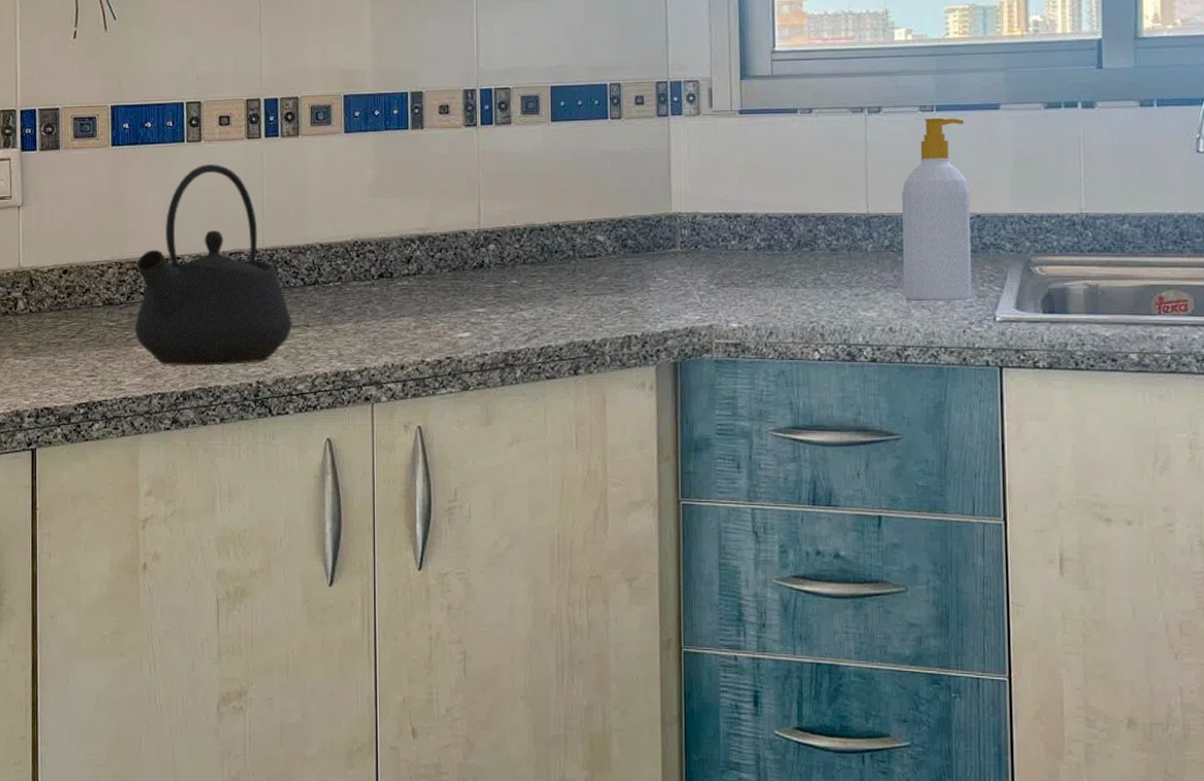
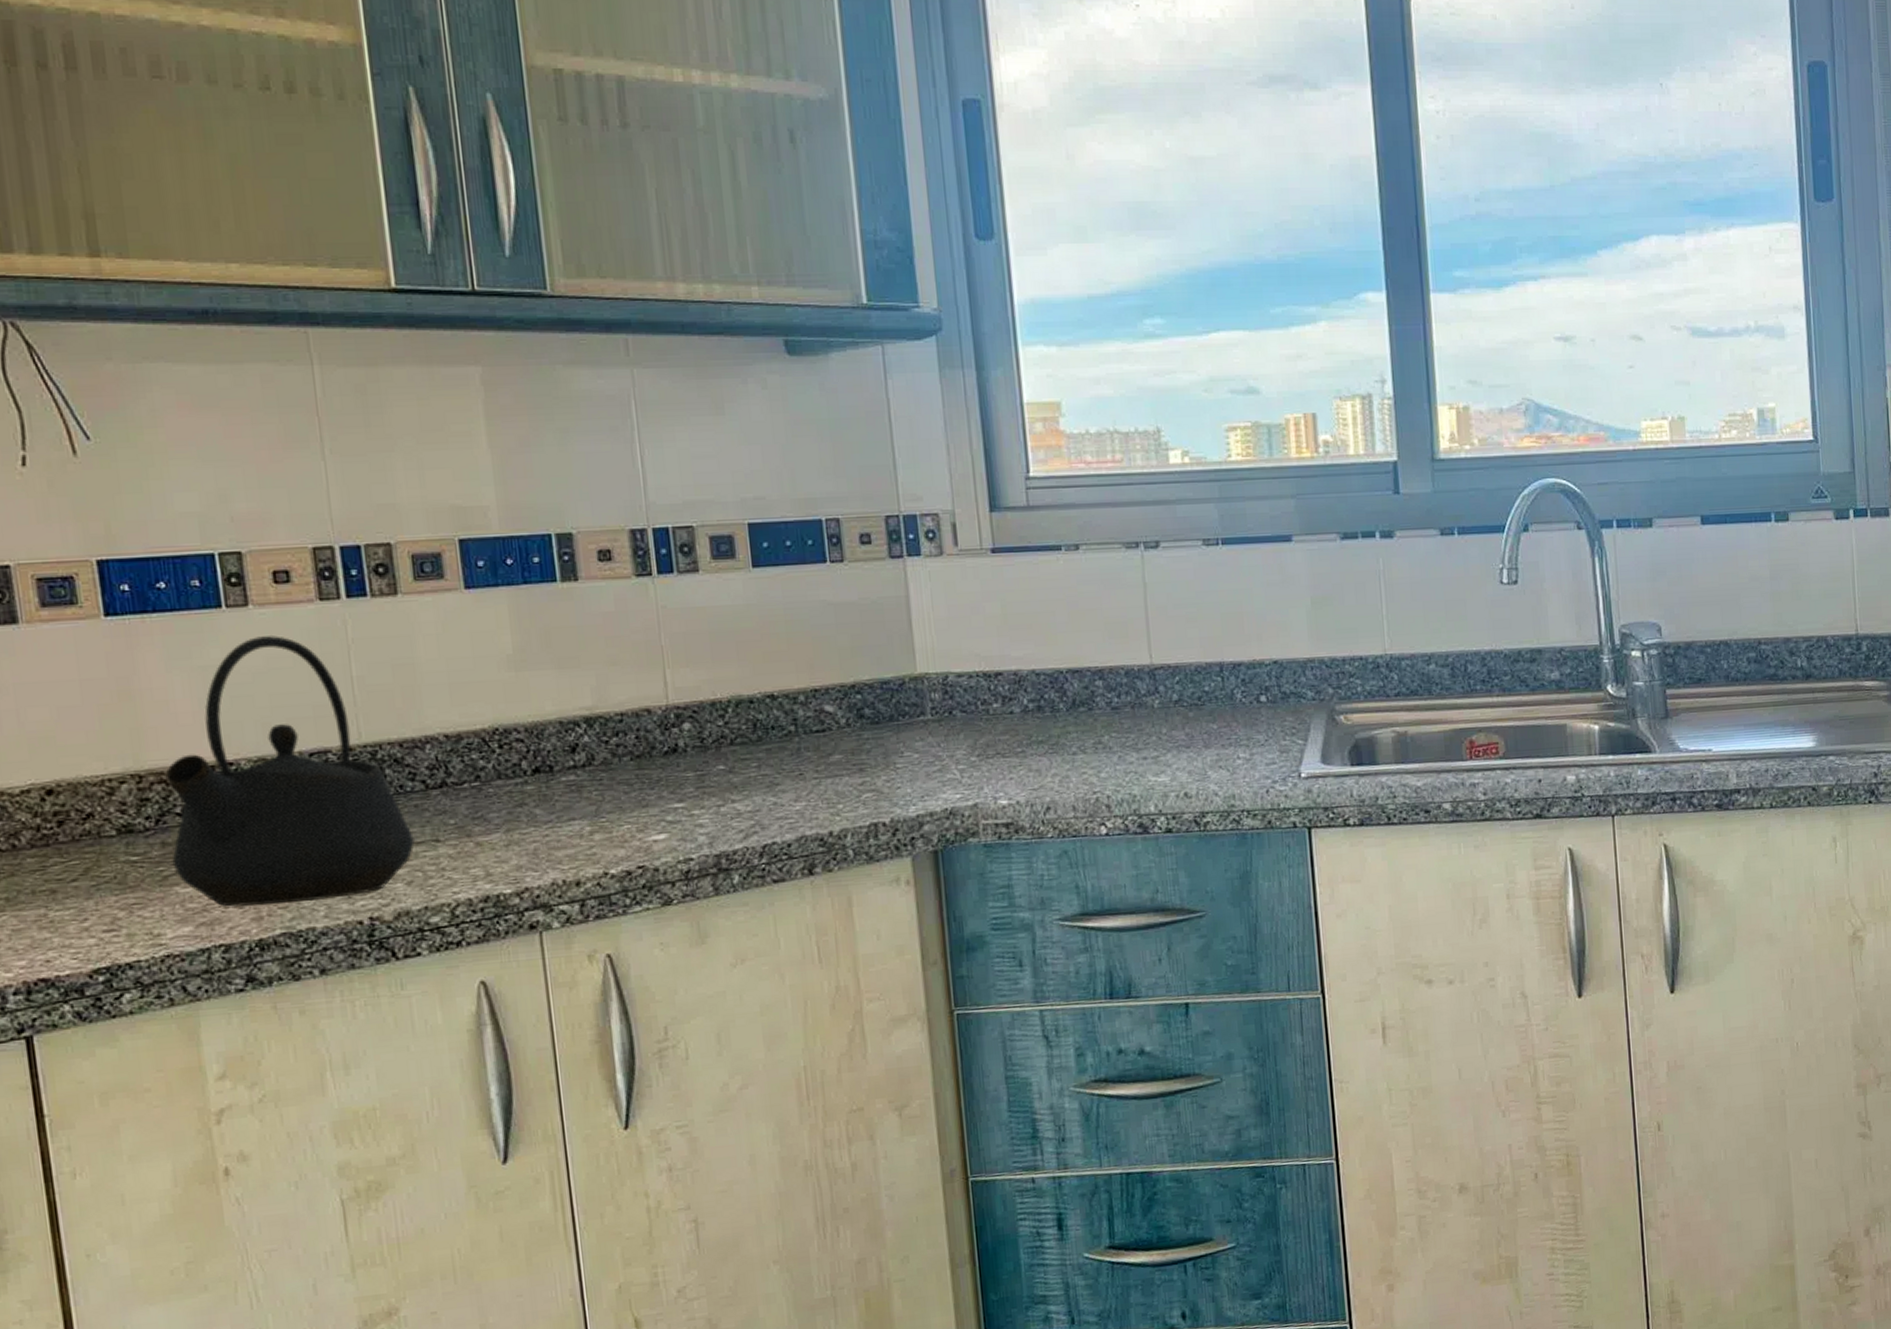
soap bottle: present [902,117,972,302] -> none [1189,552,1273,762]

